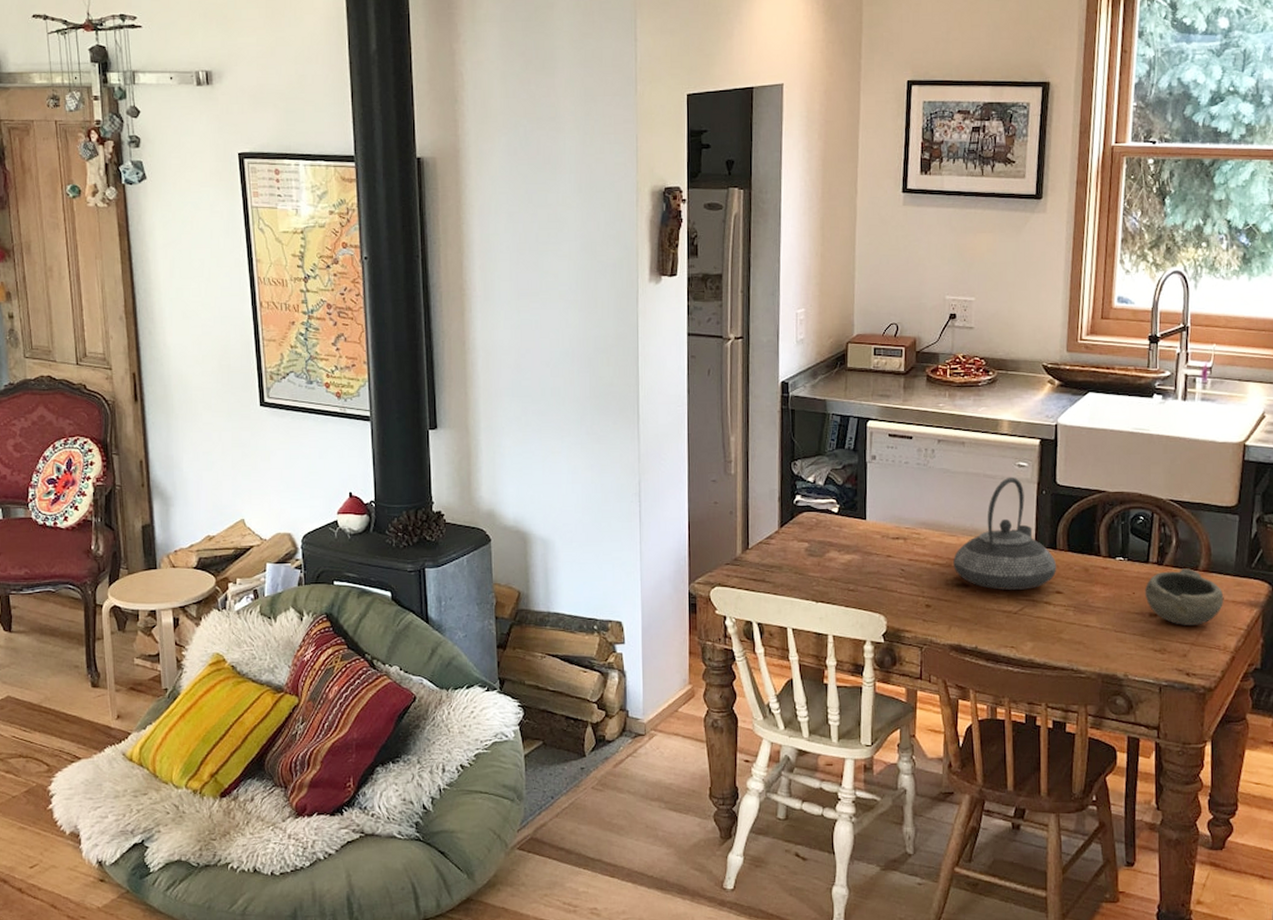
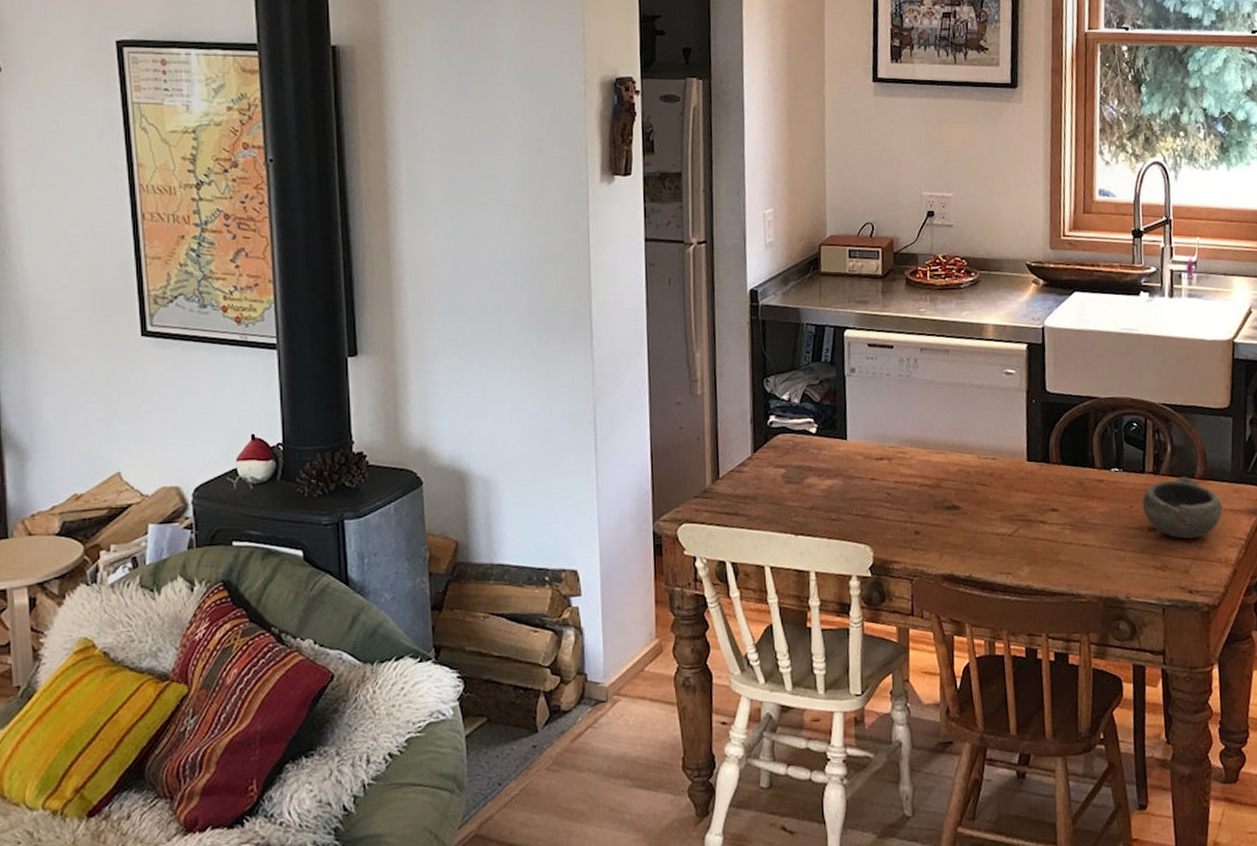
teapot: present [953,477,1057,590] -> none [942,385,1051,511]

